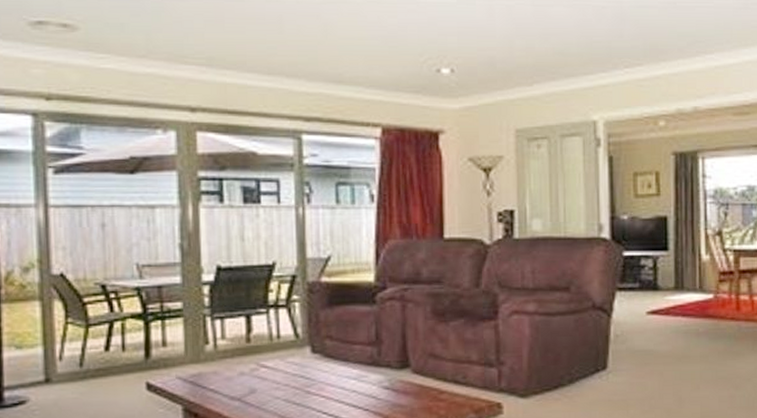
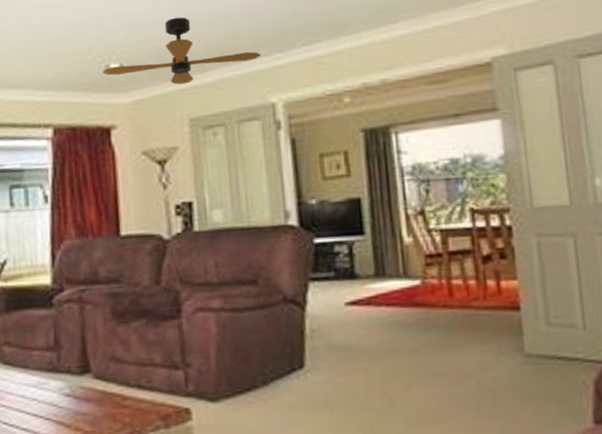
ceiling fan: none [433,27,586,95] -> present [103,17,261,85]

